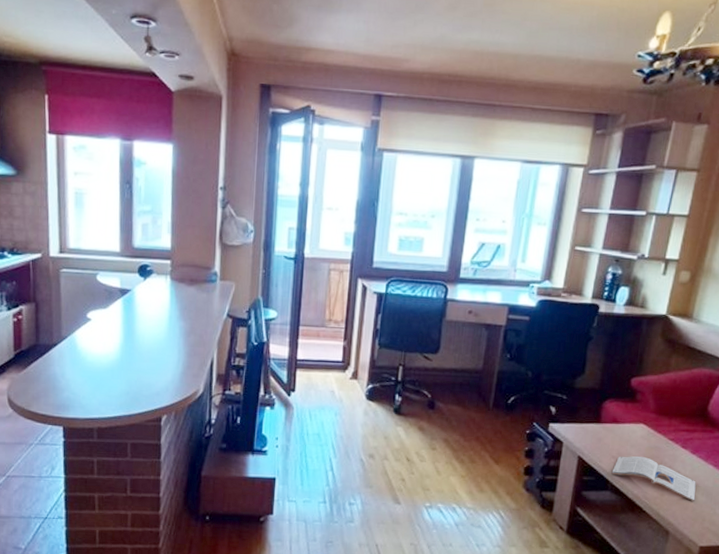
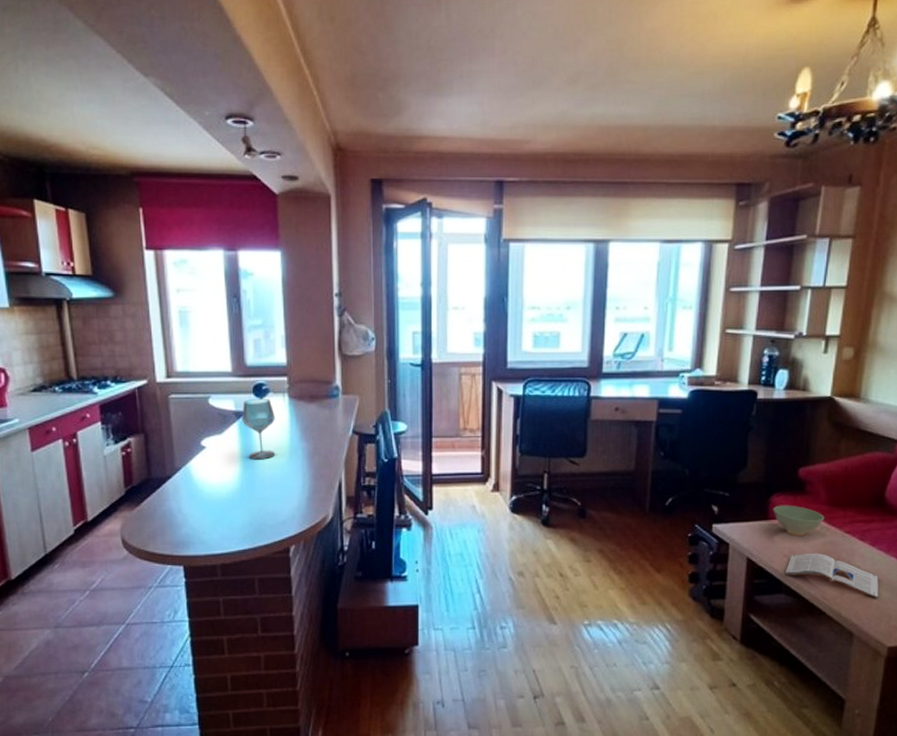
wine glass: none [126,278,157,335] -> present [242,398,275,460]
bowl: none [605,410,652,441] -> present [773,505,825,537]

